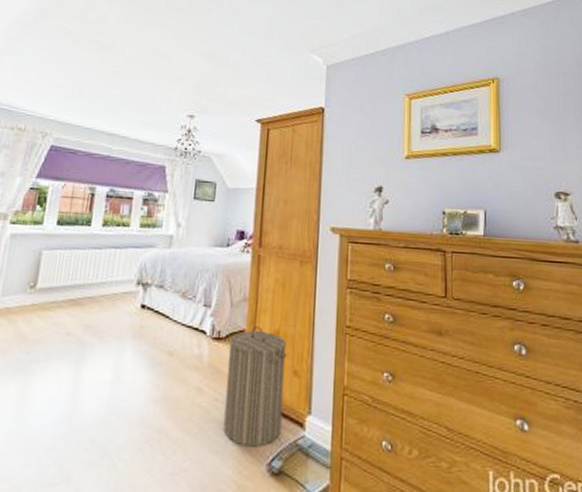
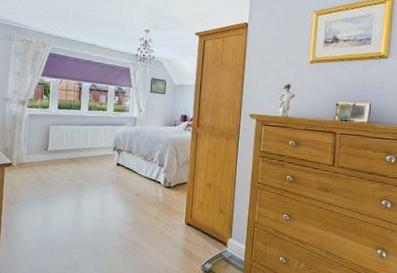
laundry hamper: present [223,326,288,447] -> none [173,180,216,255]

